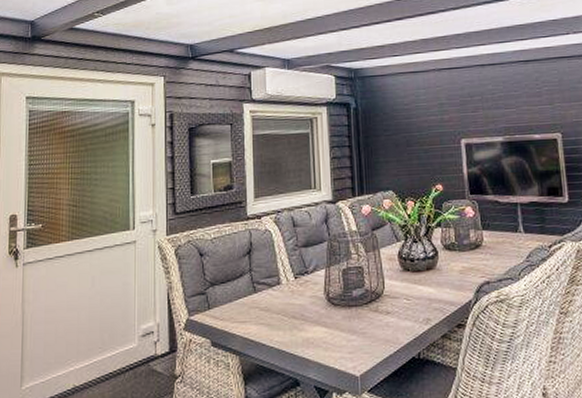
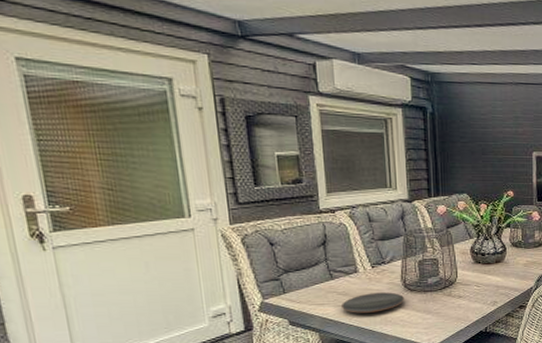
plate: none [263,307,327,333] -> present [342,292,404,313]

